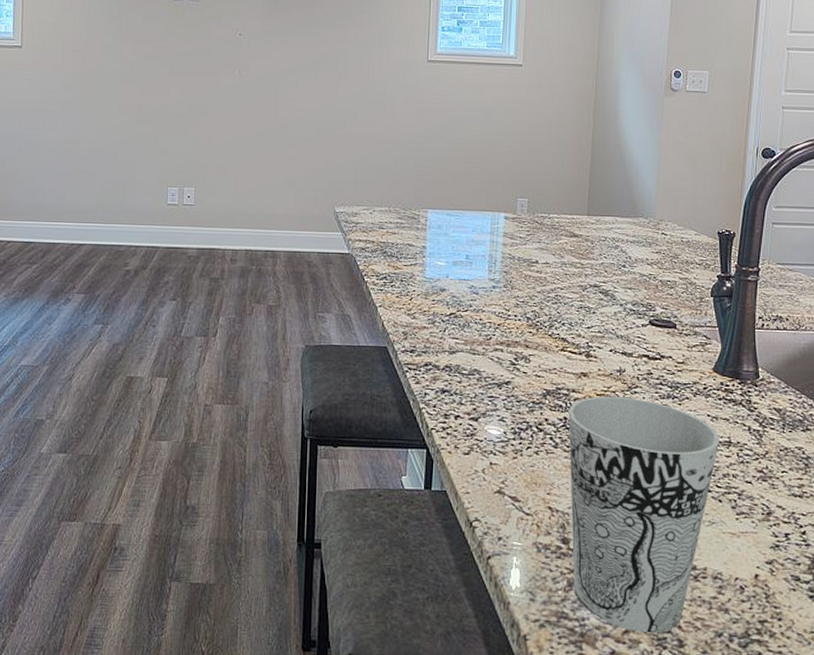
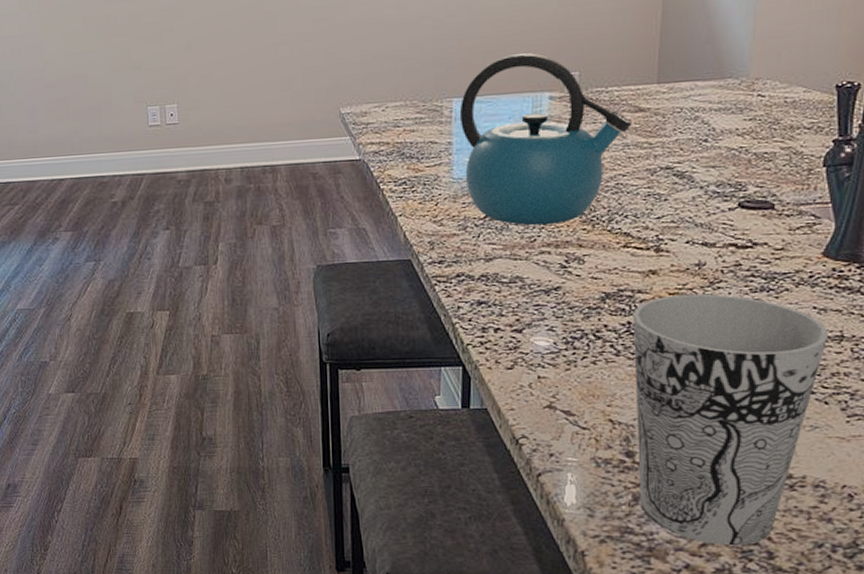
kettle: none [433,179,568,326] -> present [459,53,632,226]

